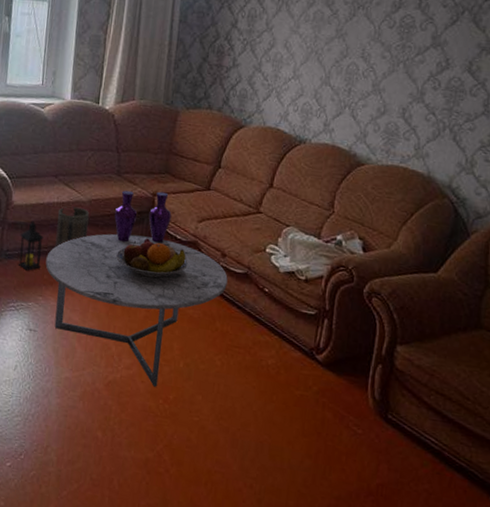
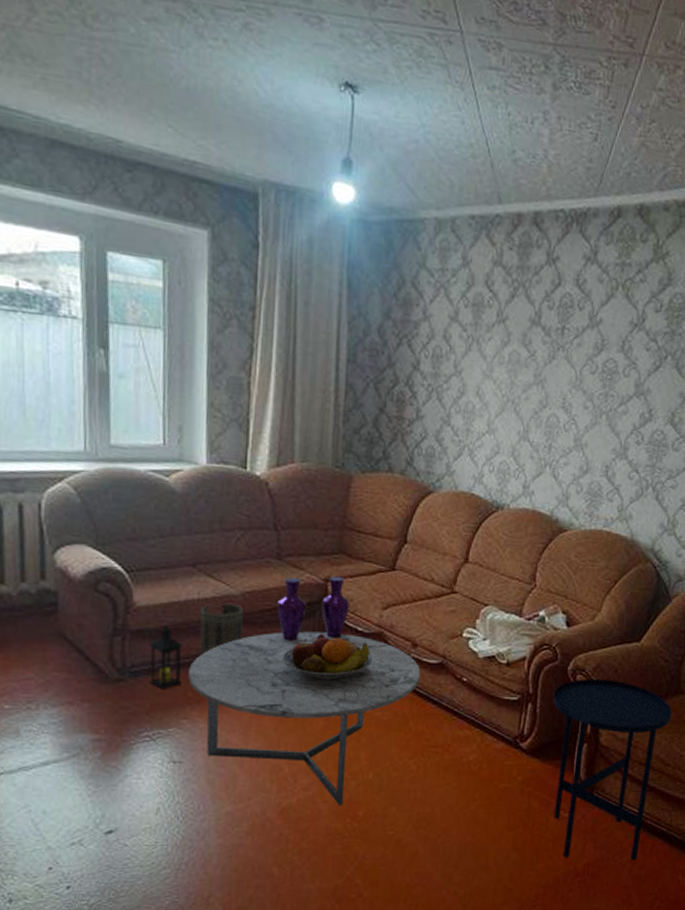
side table: none [347,302,471,491] -> present [552,679,672,861]

